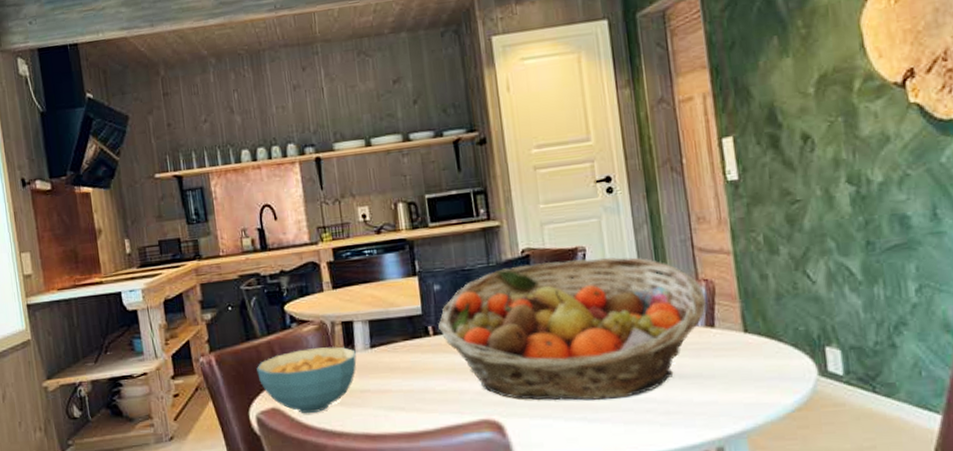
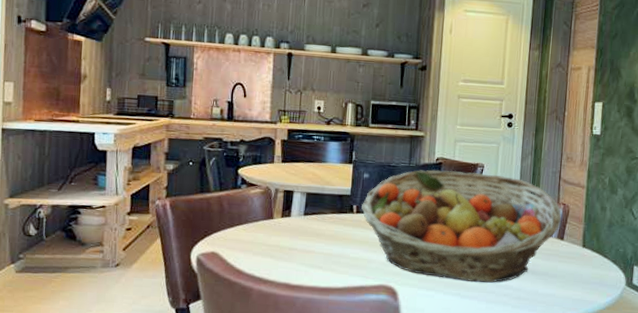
cereal bowl: present [257,346,357,414] -> none [204,207,291,261]

